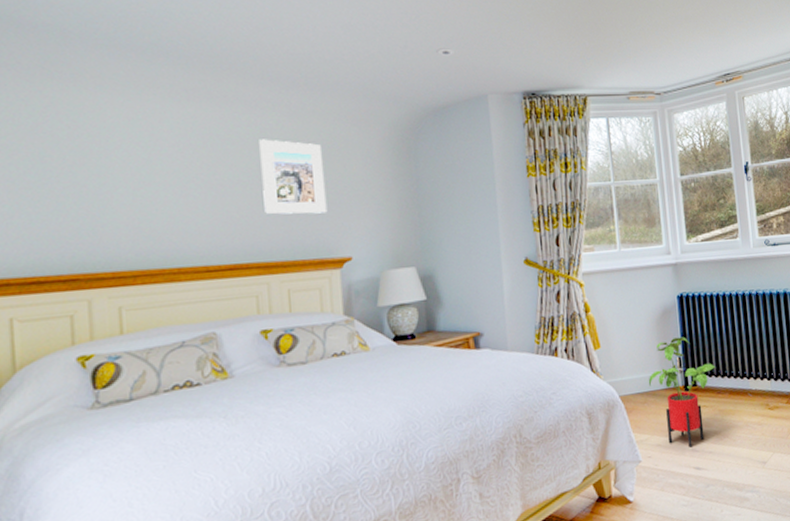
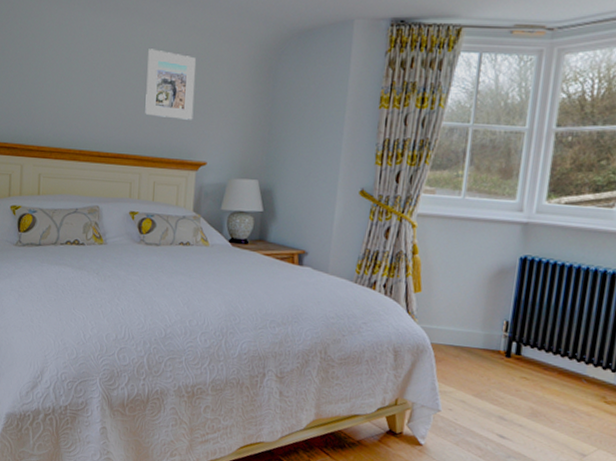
house plant: present [648,337,716,448] -> none [465,300,549,414]

